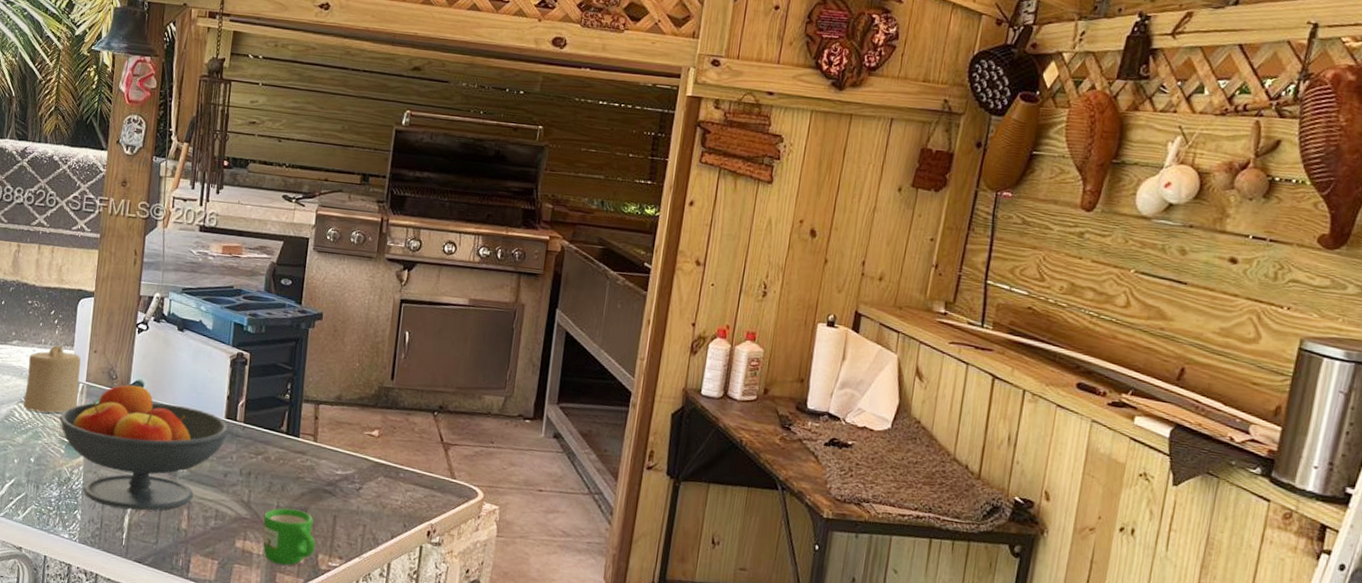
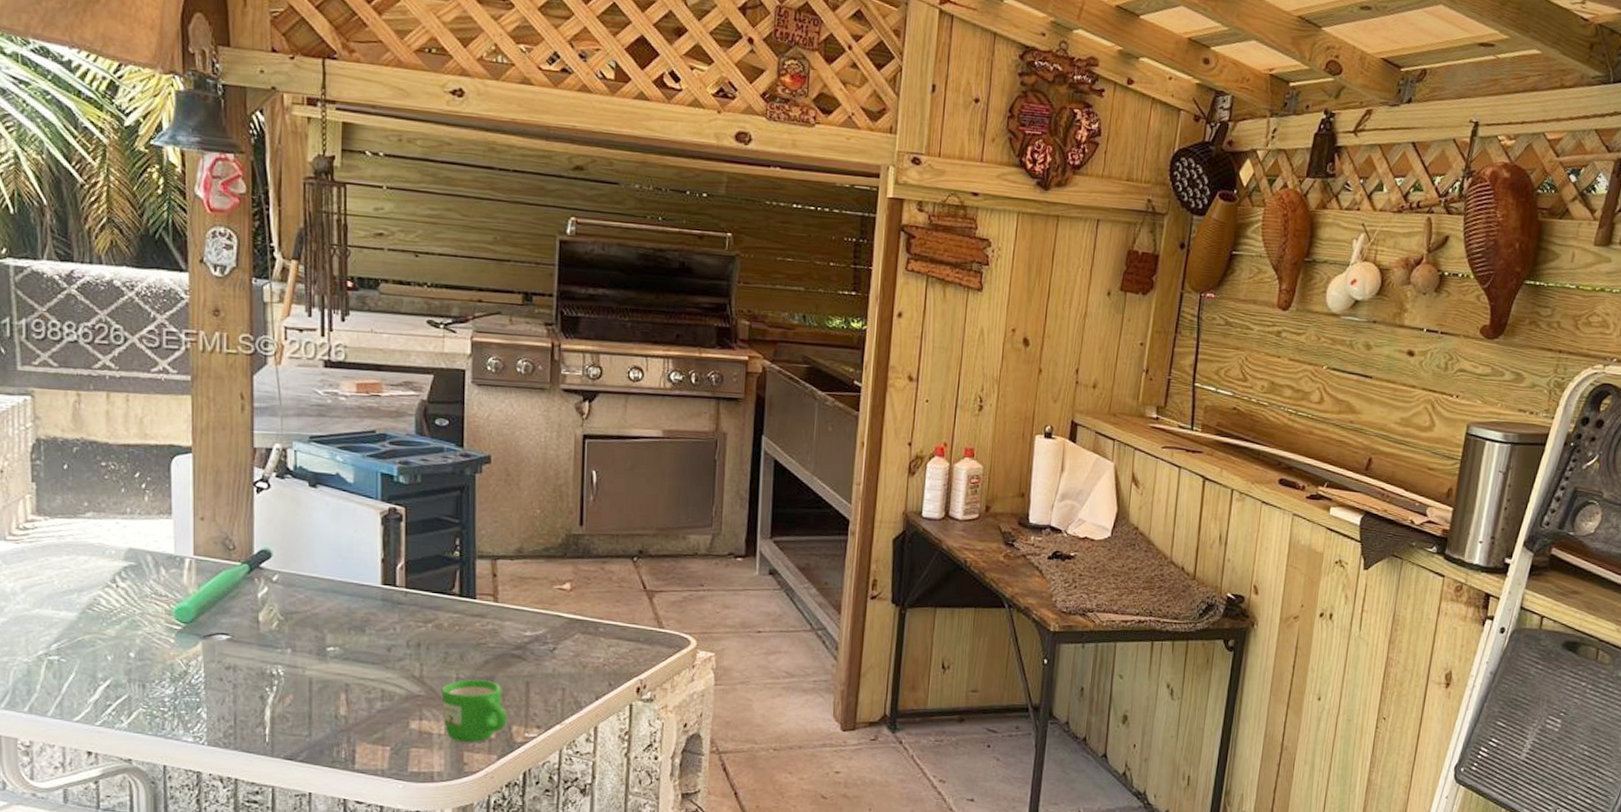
candle: present [23,345,81,413] -> none [111,514,185,597]
fruit bowl: present [59,380,230,511] -> none [163,551,389,701]

